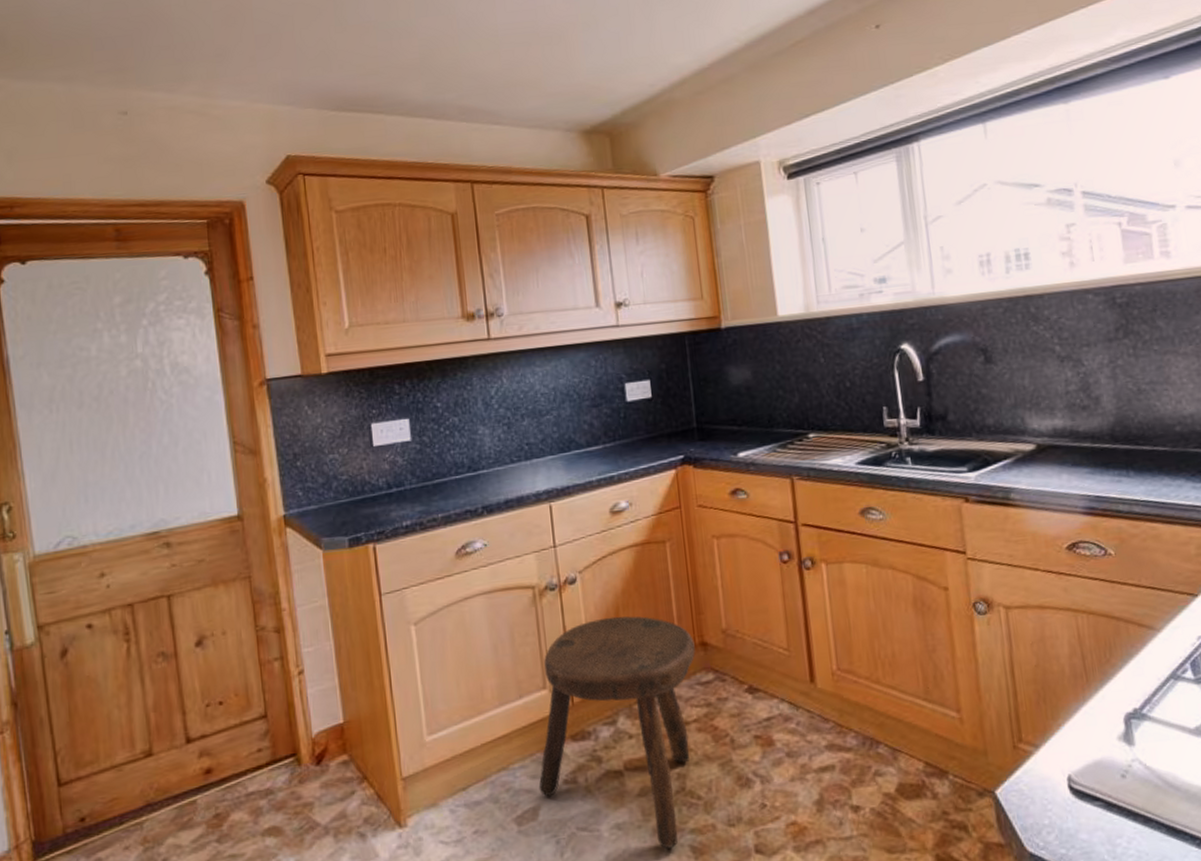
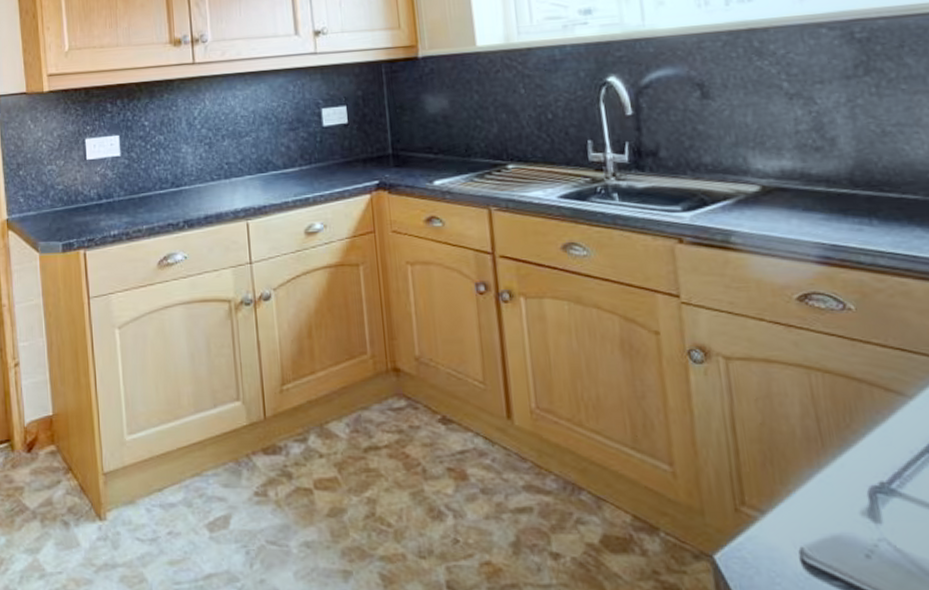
stool: present [538,616,695,848] -> none [230,335,388,573]

